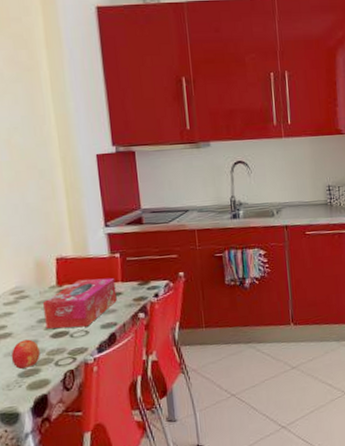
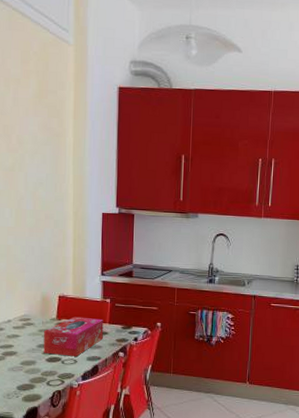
fruit: present [11,339,40,369] -> none [13,359,36,383]

